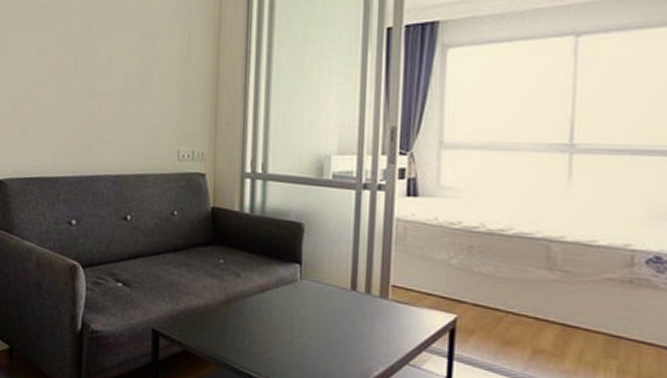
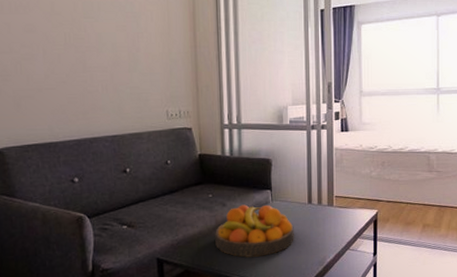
fruit bowl: none [223,278,329,351] -> present [215,204,294,258]

